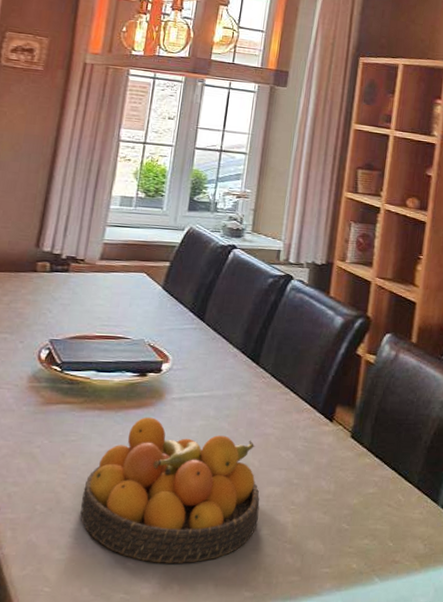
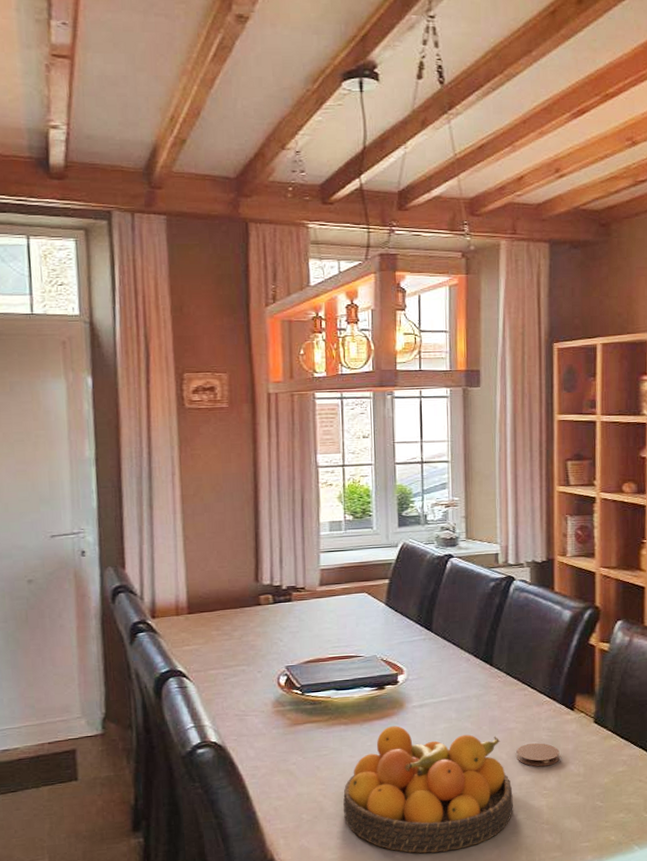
coaster: none [269,452,313,479] -> present [516,743,560,767]

